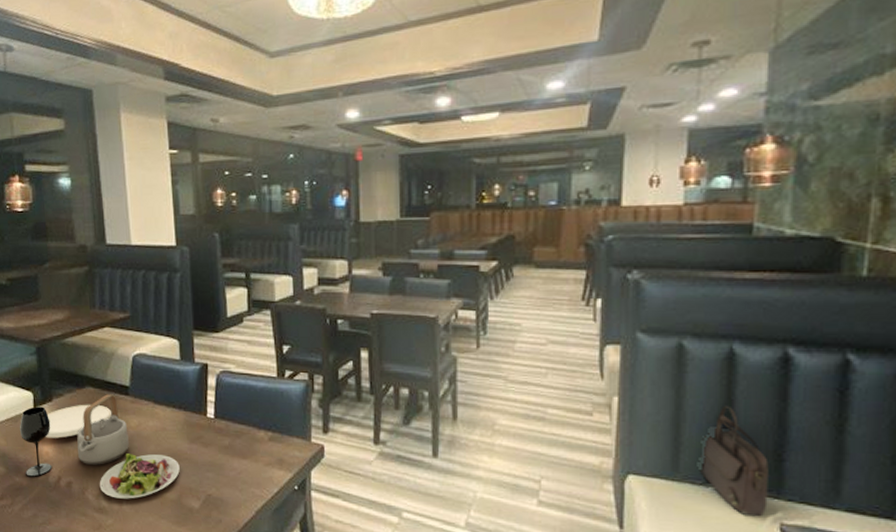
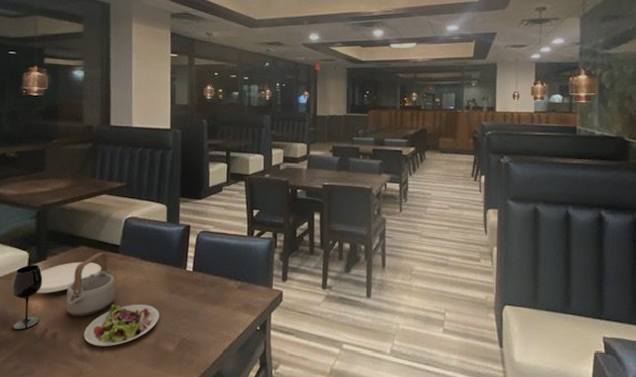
handbag: present [697,405,769,517] -> none [549,252,595,333]

